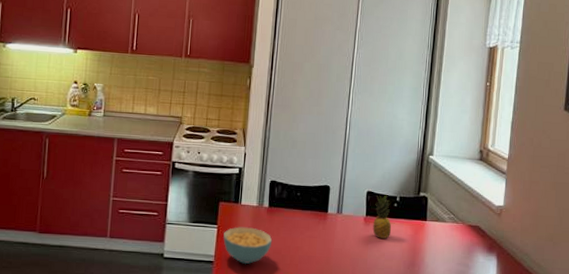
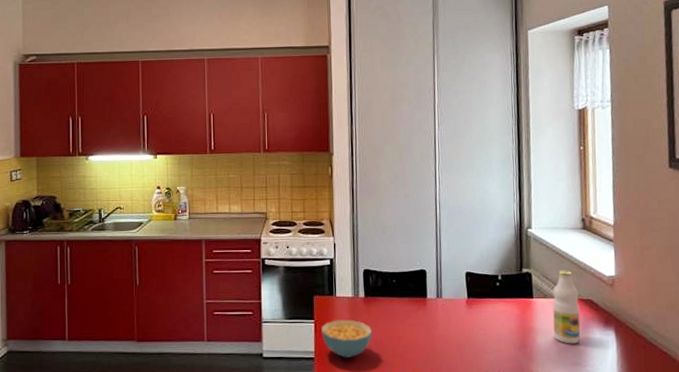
fruit: present [372,195,392,239] -> none [476,274,497,321]
bottle: none [441,196,468,266] -> present [552,270,581,344]

